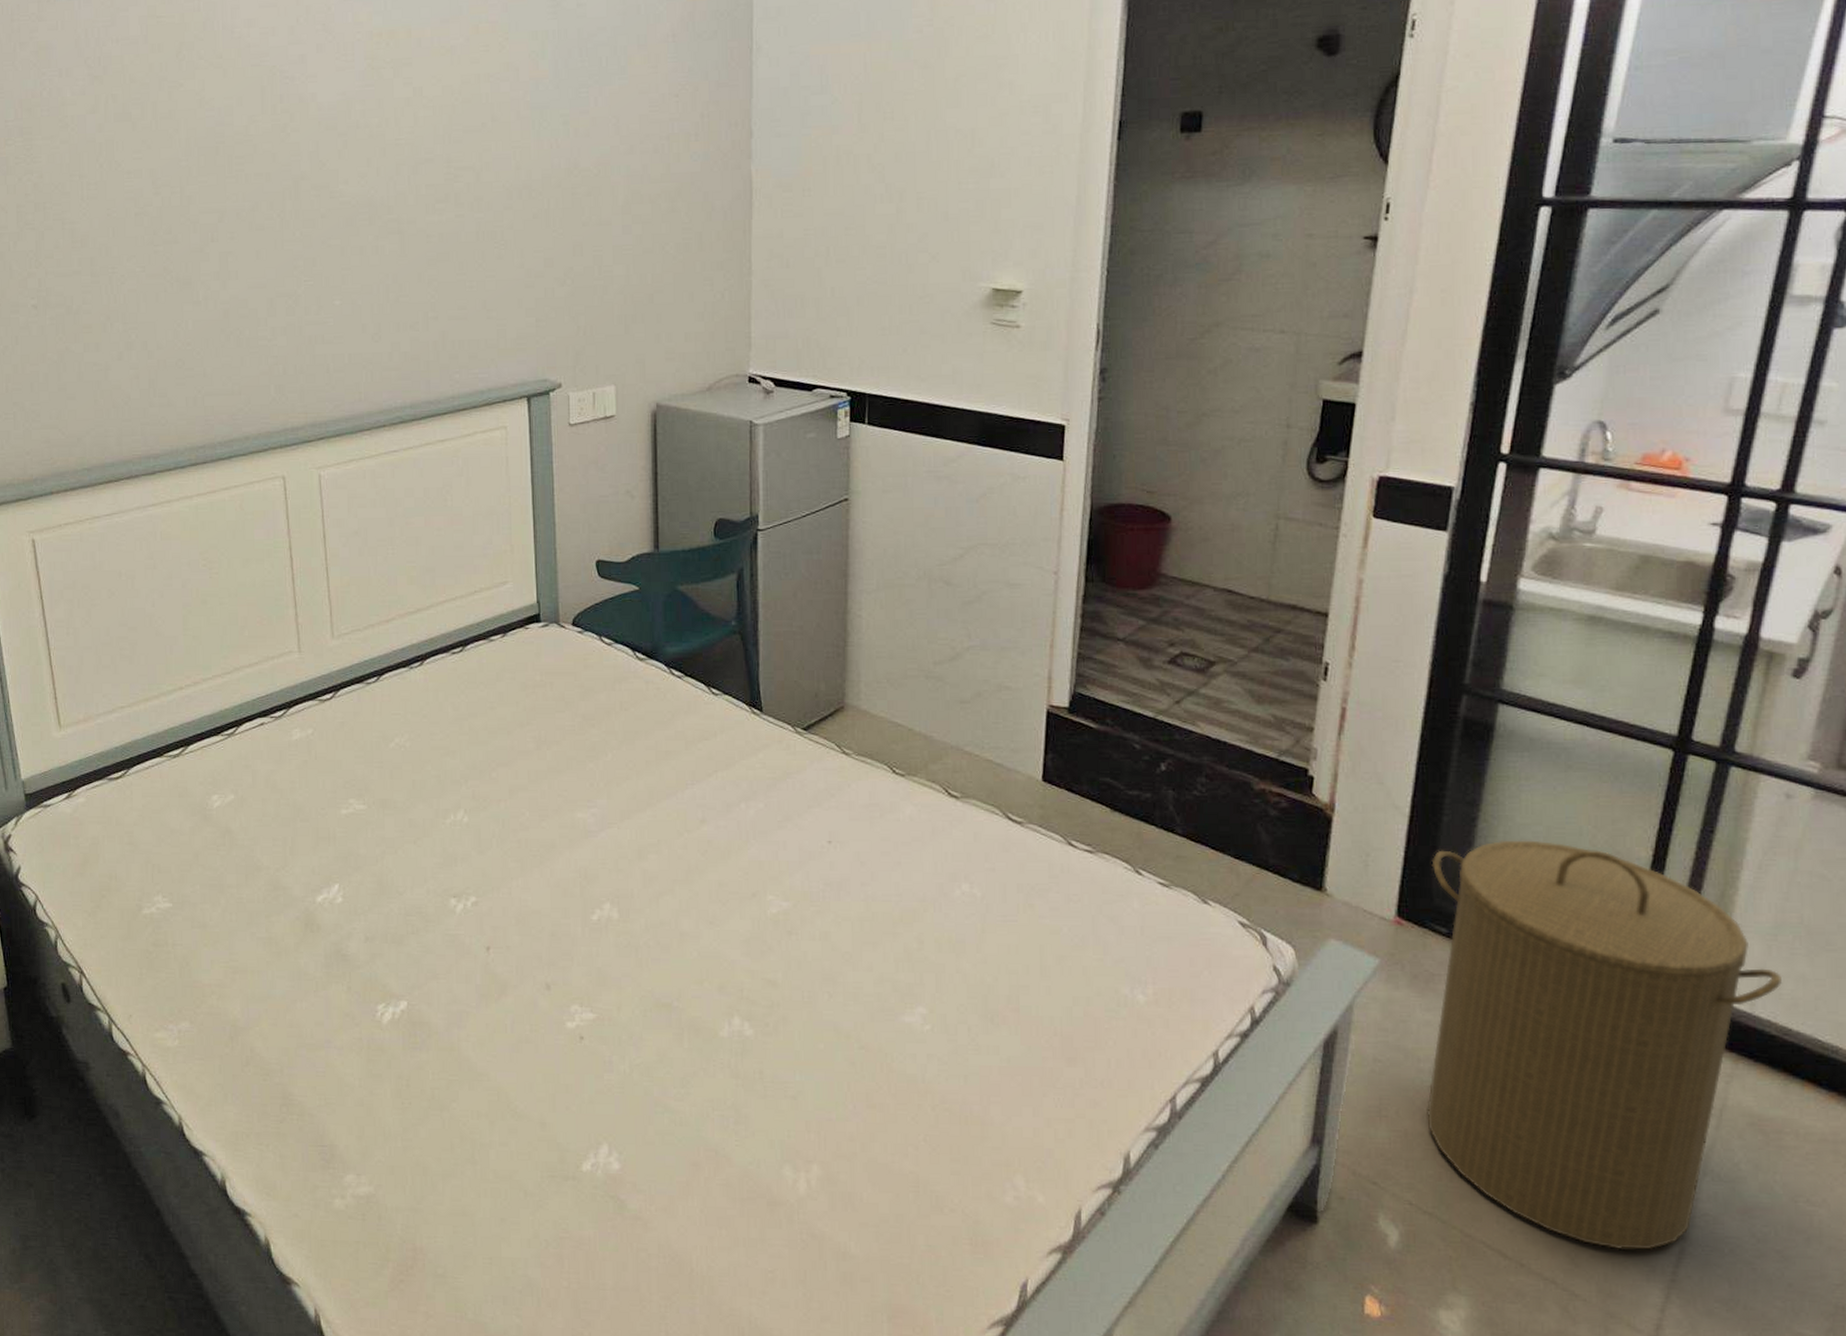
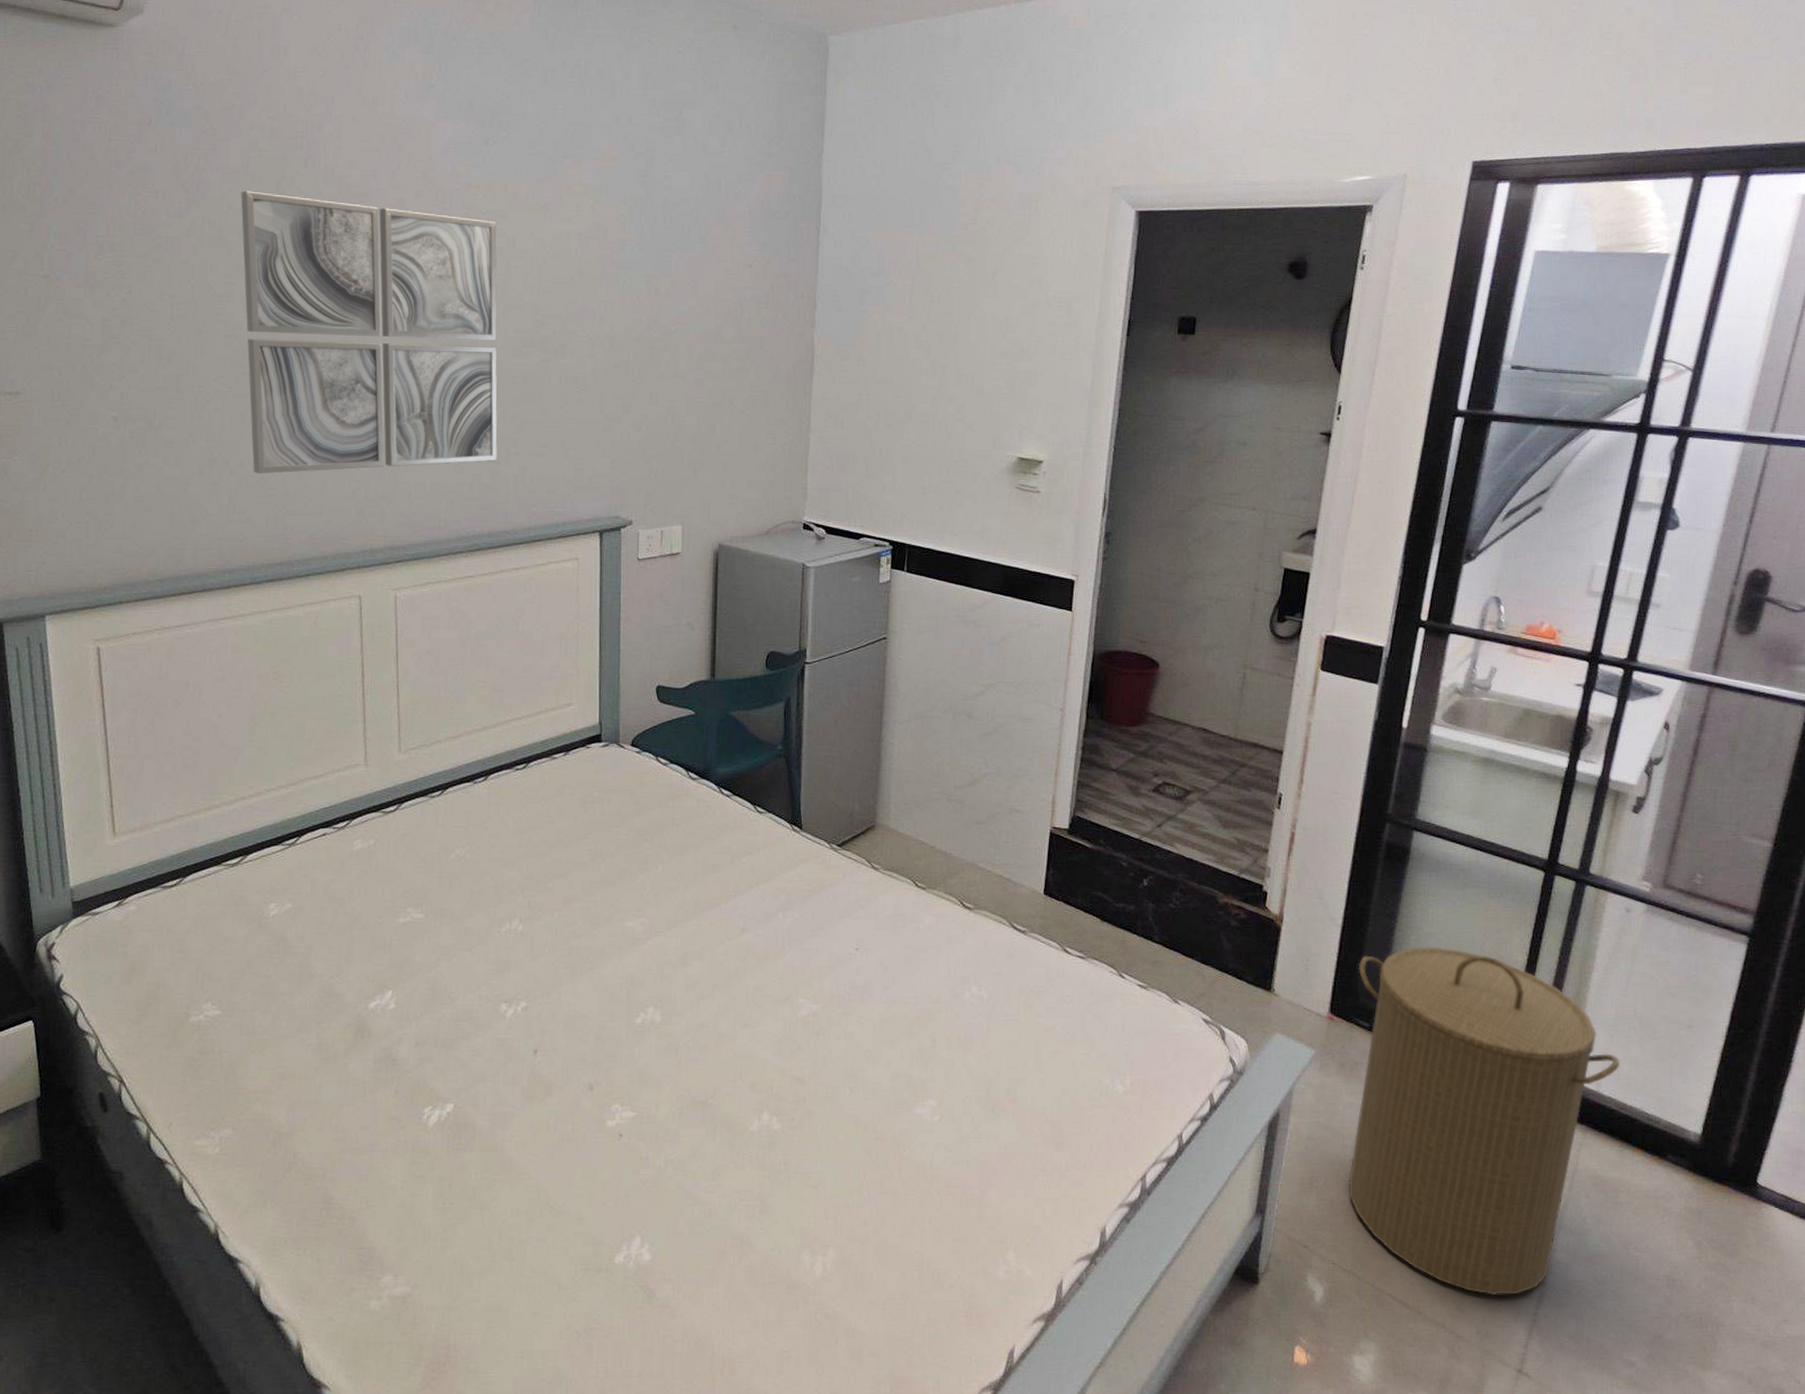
wall art: none [142,60,416,355] -> present [241,191,498,474]

